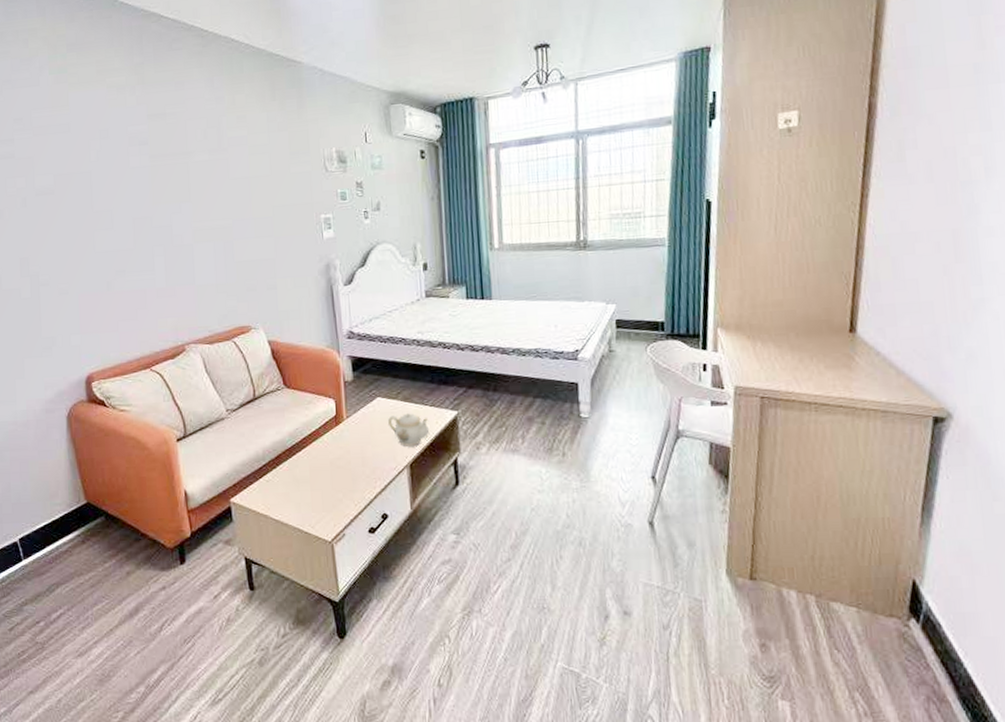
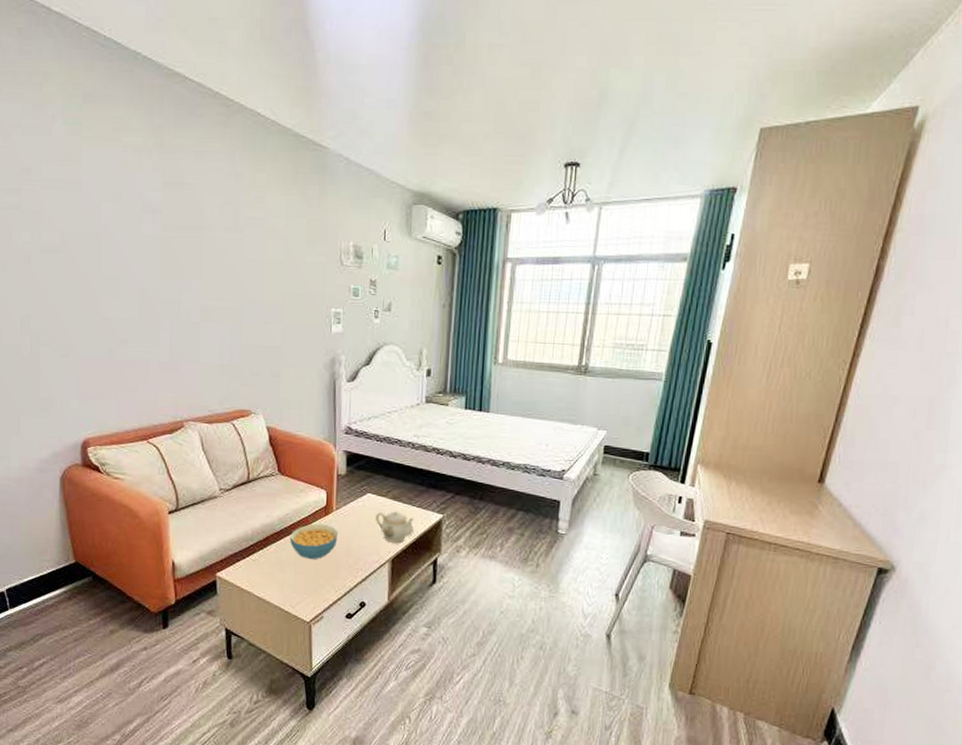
cereal bowl: none [301,435,352,473] -> present [289,523,338,559]

